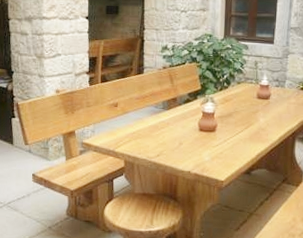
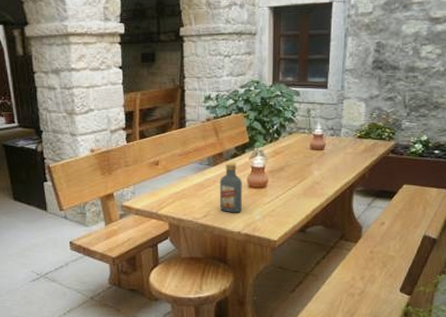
vodka: none [172,107,193,154] -> present [219,162,242,213]

